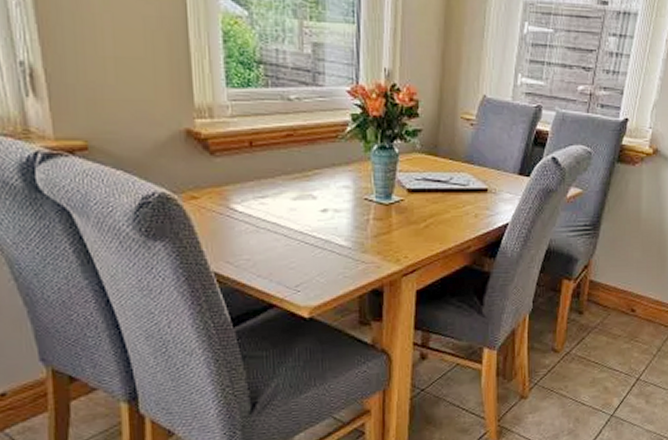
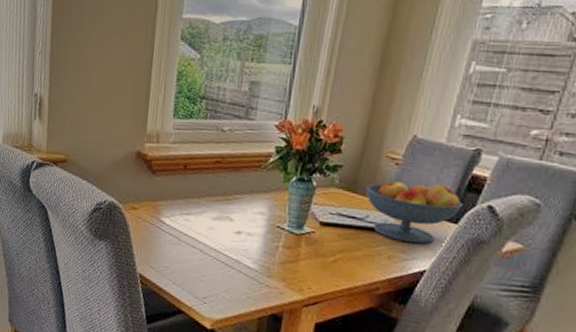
fruit bowl: none [446,140,532,200] -> present [365,180,463,244]

